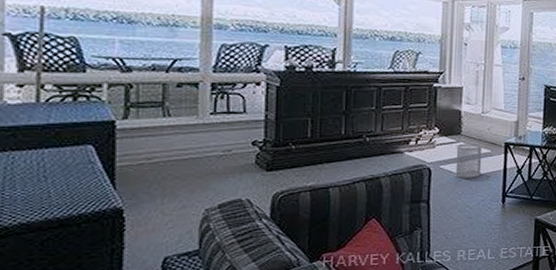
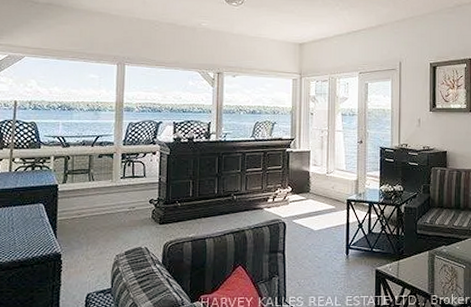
wastebasket: present [455,143,482,178] -> none [306,200,328,231]

